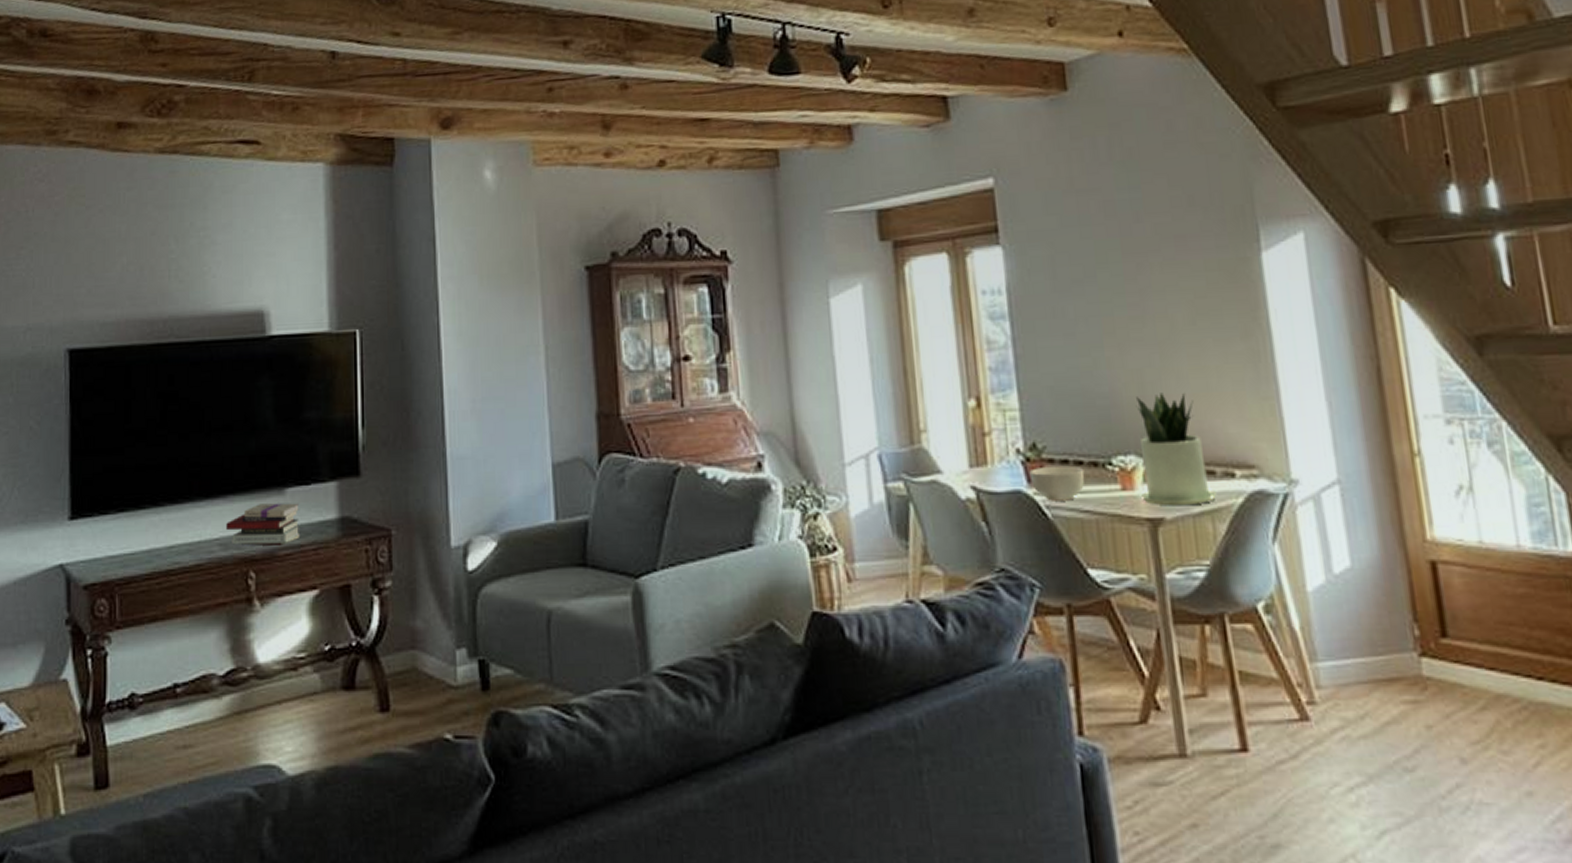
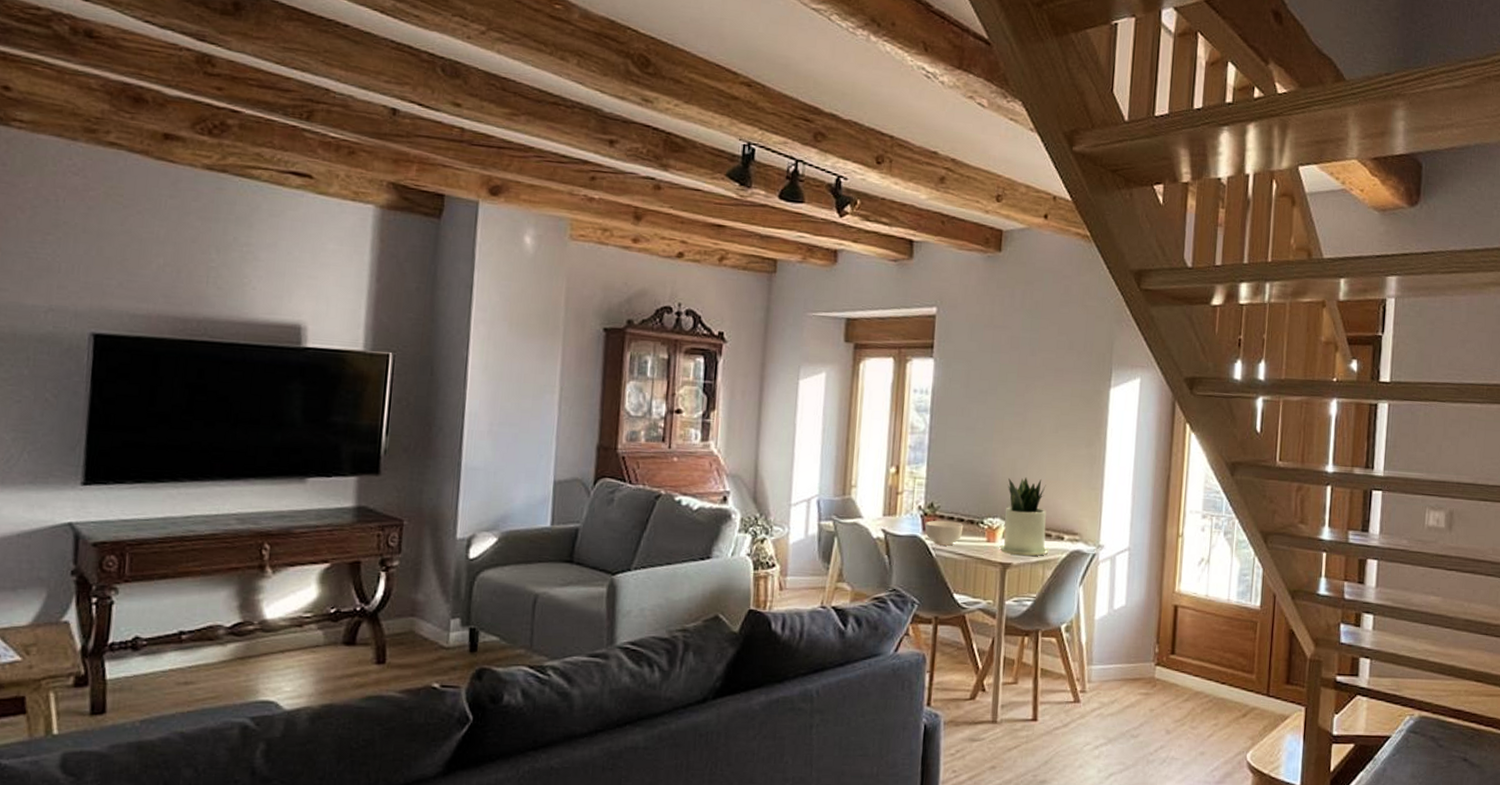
books: present [226,503,300,547] -> none [245,488,318,526]

